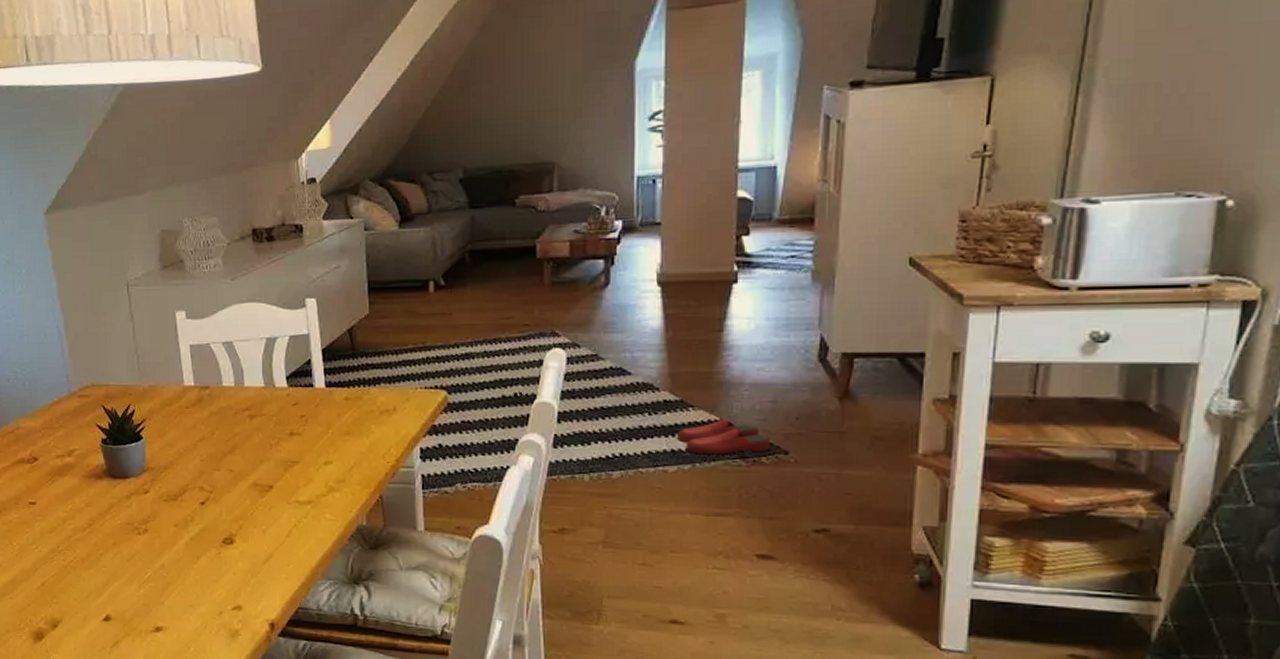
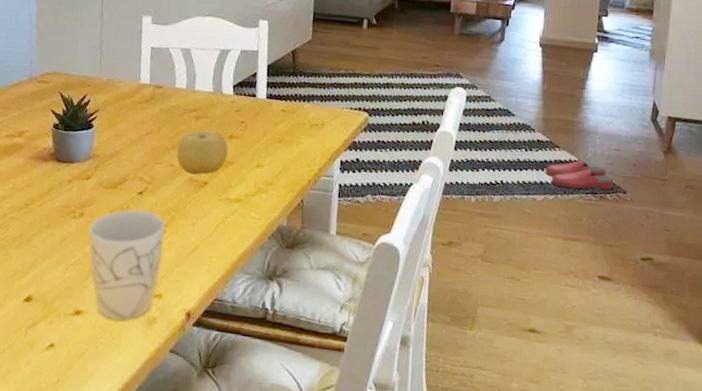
mug: none [156,521,237,634] -> present [89,210,166,320]
fruit: none [234,429,290,479] -> present [176,129,228,175]

